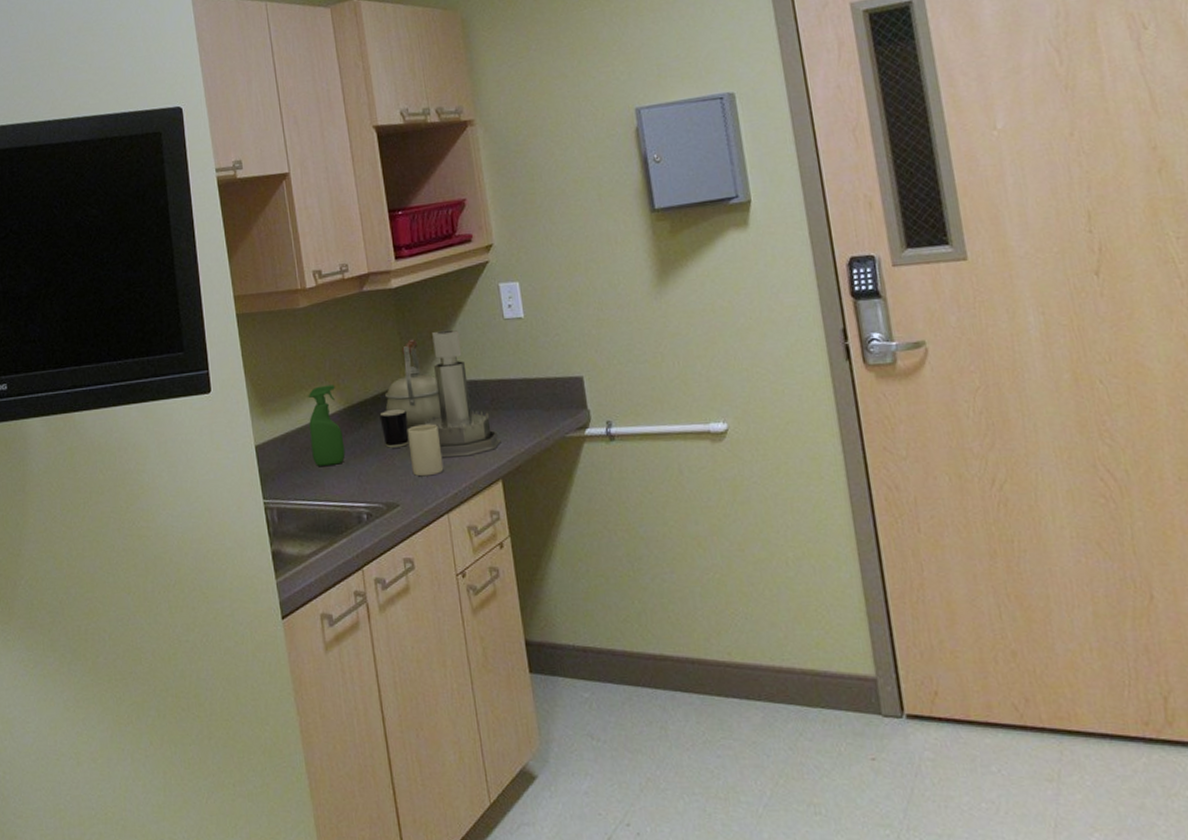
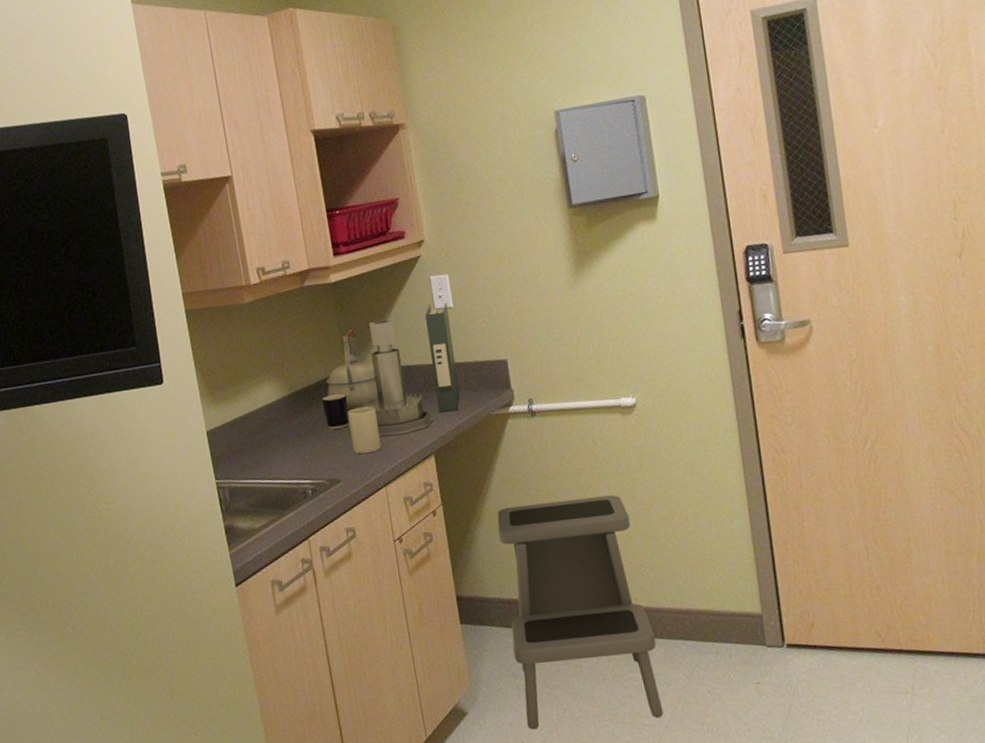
spray bottle: present [308,384,346,466] -> none [255,373,291,448]
binder: none [493,312,531,433] -> present [425,302,460,413]
step stool: none [571,532,763,801] -> present [497,495,664,730]

